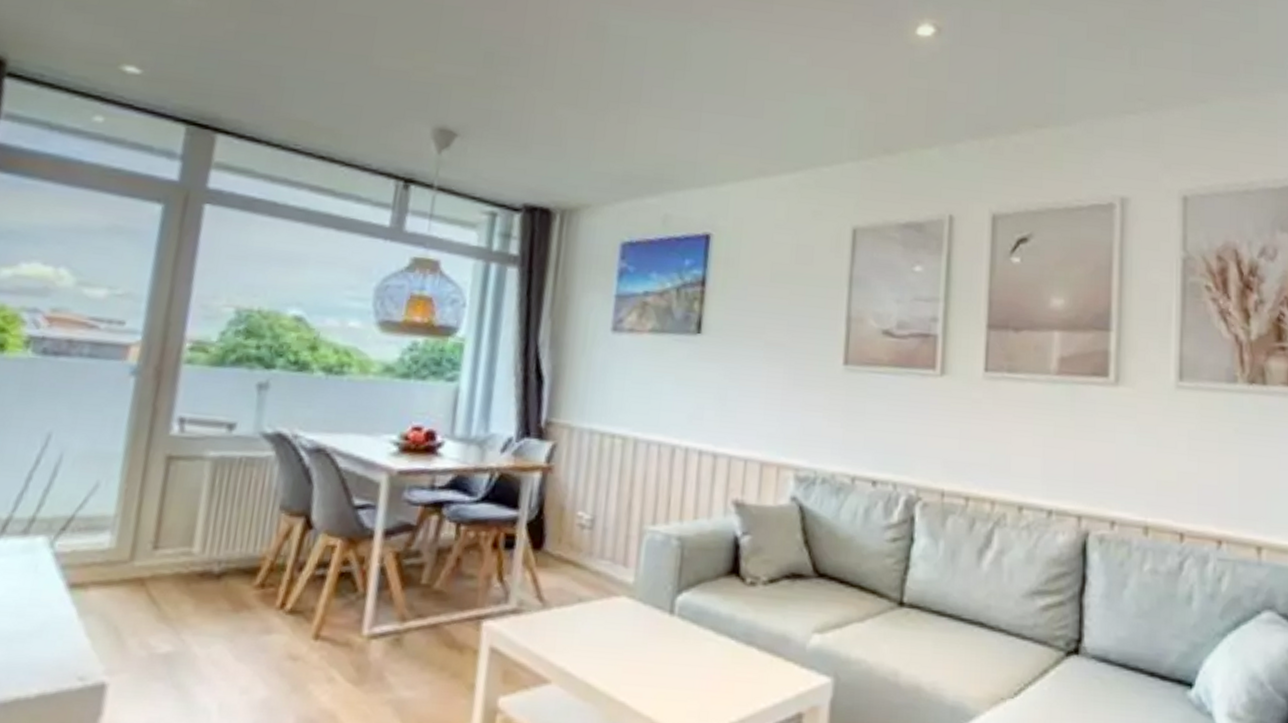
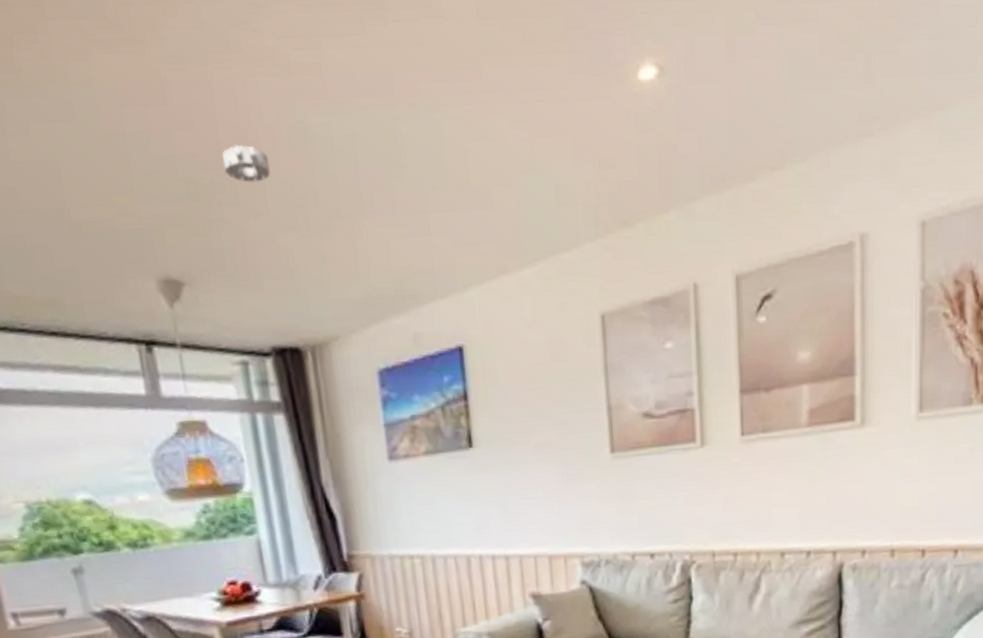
smoke detector: none [523,30,566,62] -> present [221,145,271,183]

